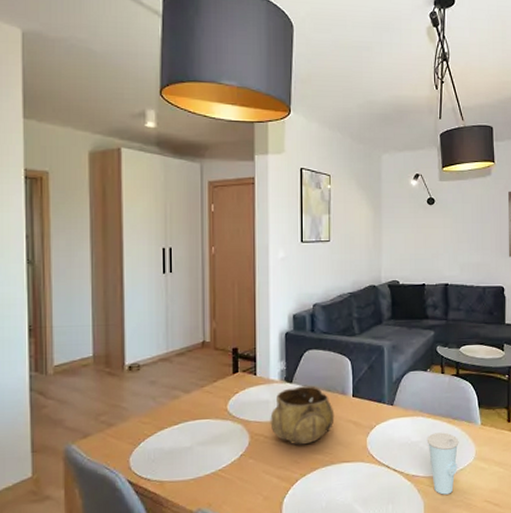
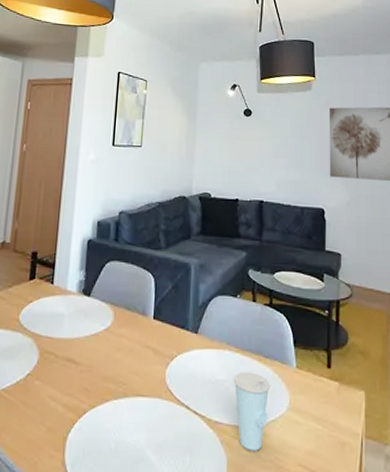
decorative bowl: present [270,386,335,445] -> none [62,301,133,370]

